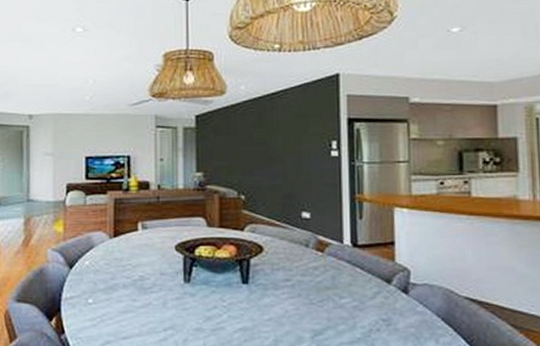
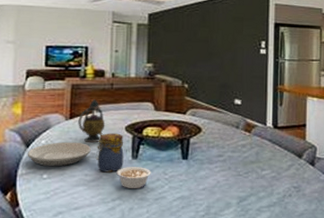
plate: none [71,263,138,291] -> present [27,142,91,167]
teapot: none [123,215,153,264] -> present [78,99,105,143]
jar: none [143,253,175,298] -> present [95,133,124,173]
legume: none [167,292,207,318] -> present [116,167,151,189]

